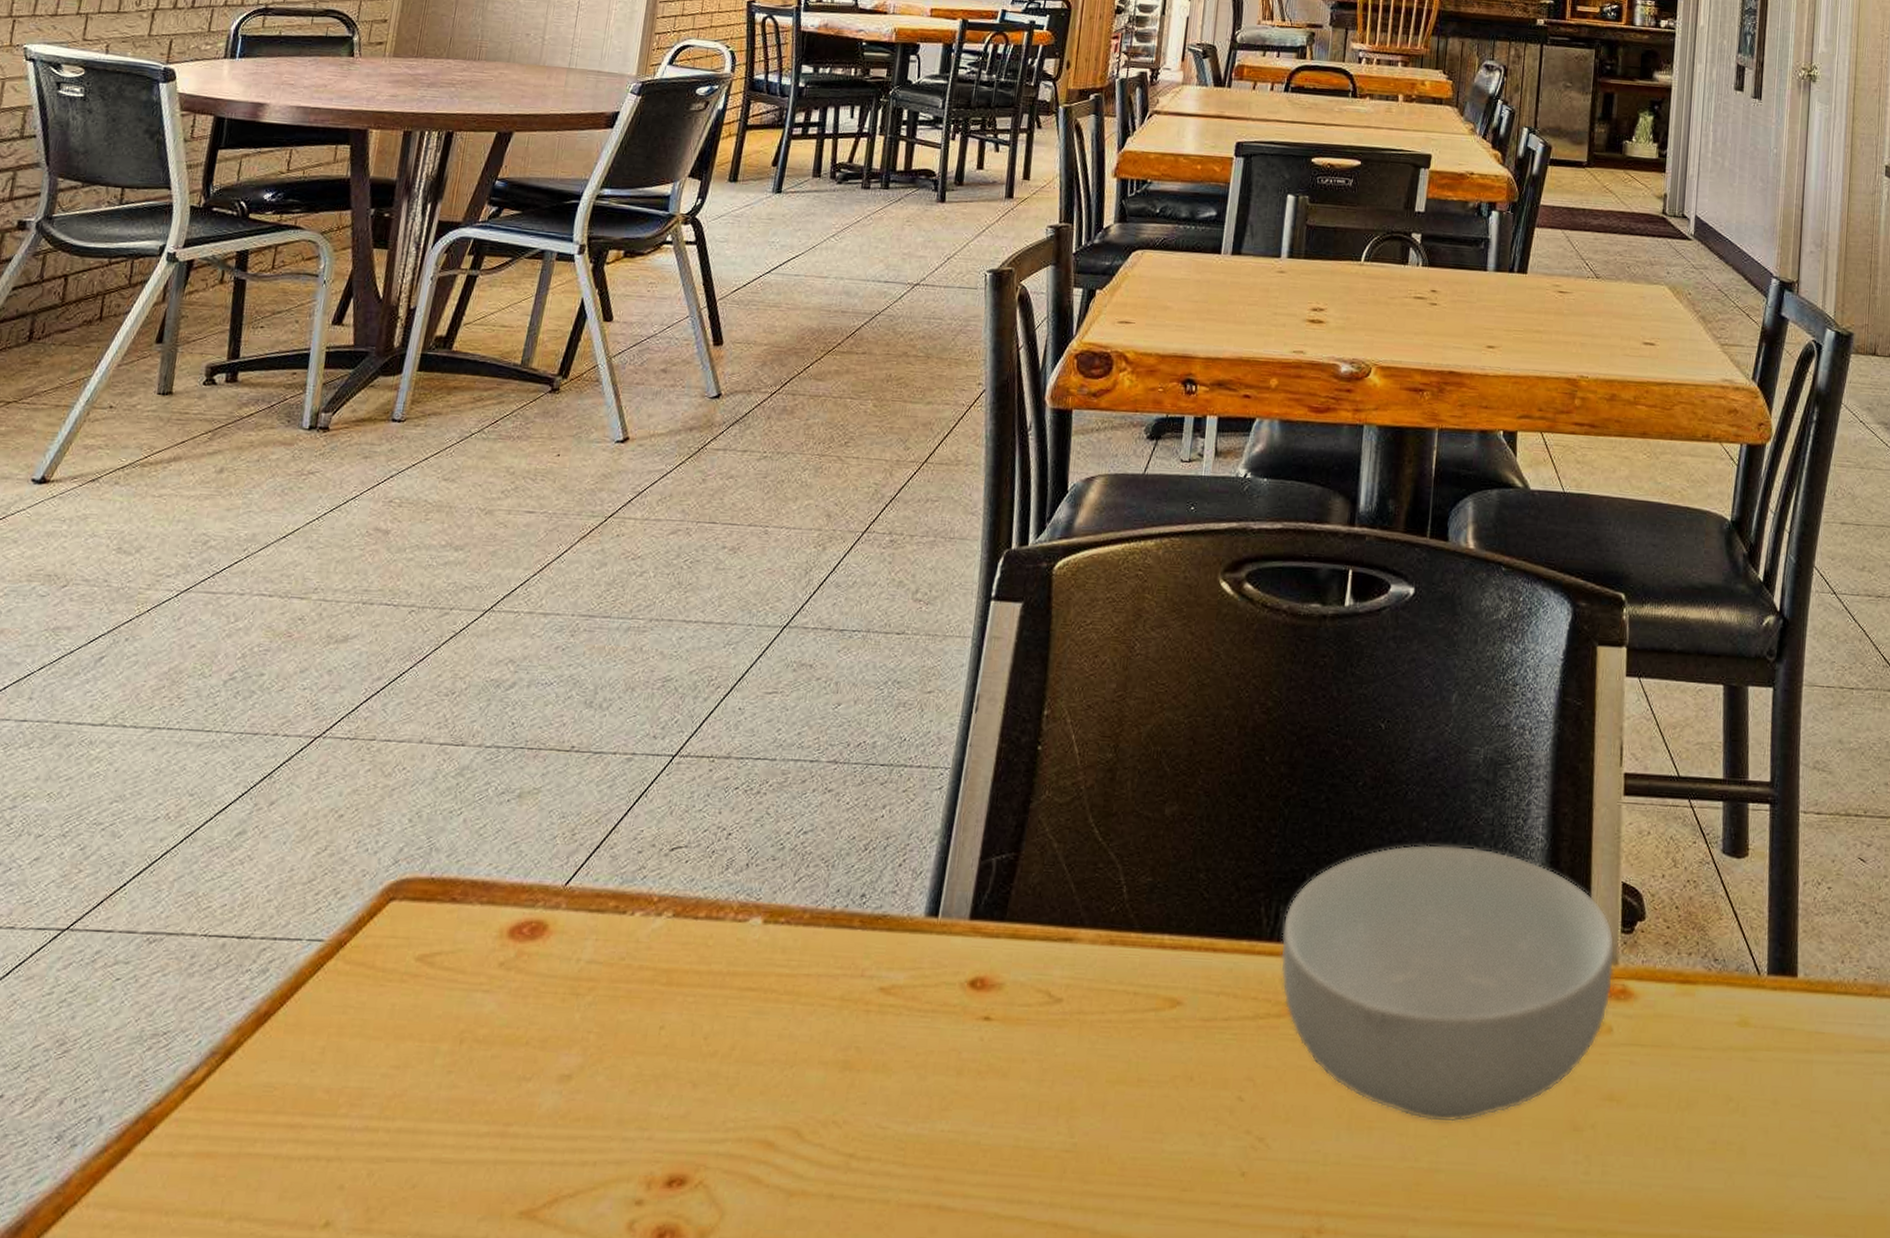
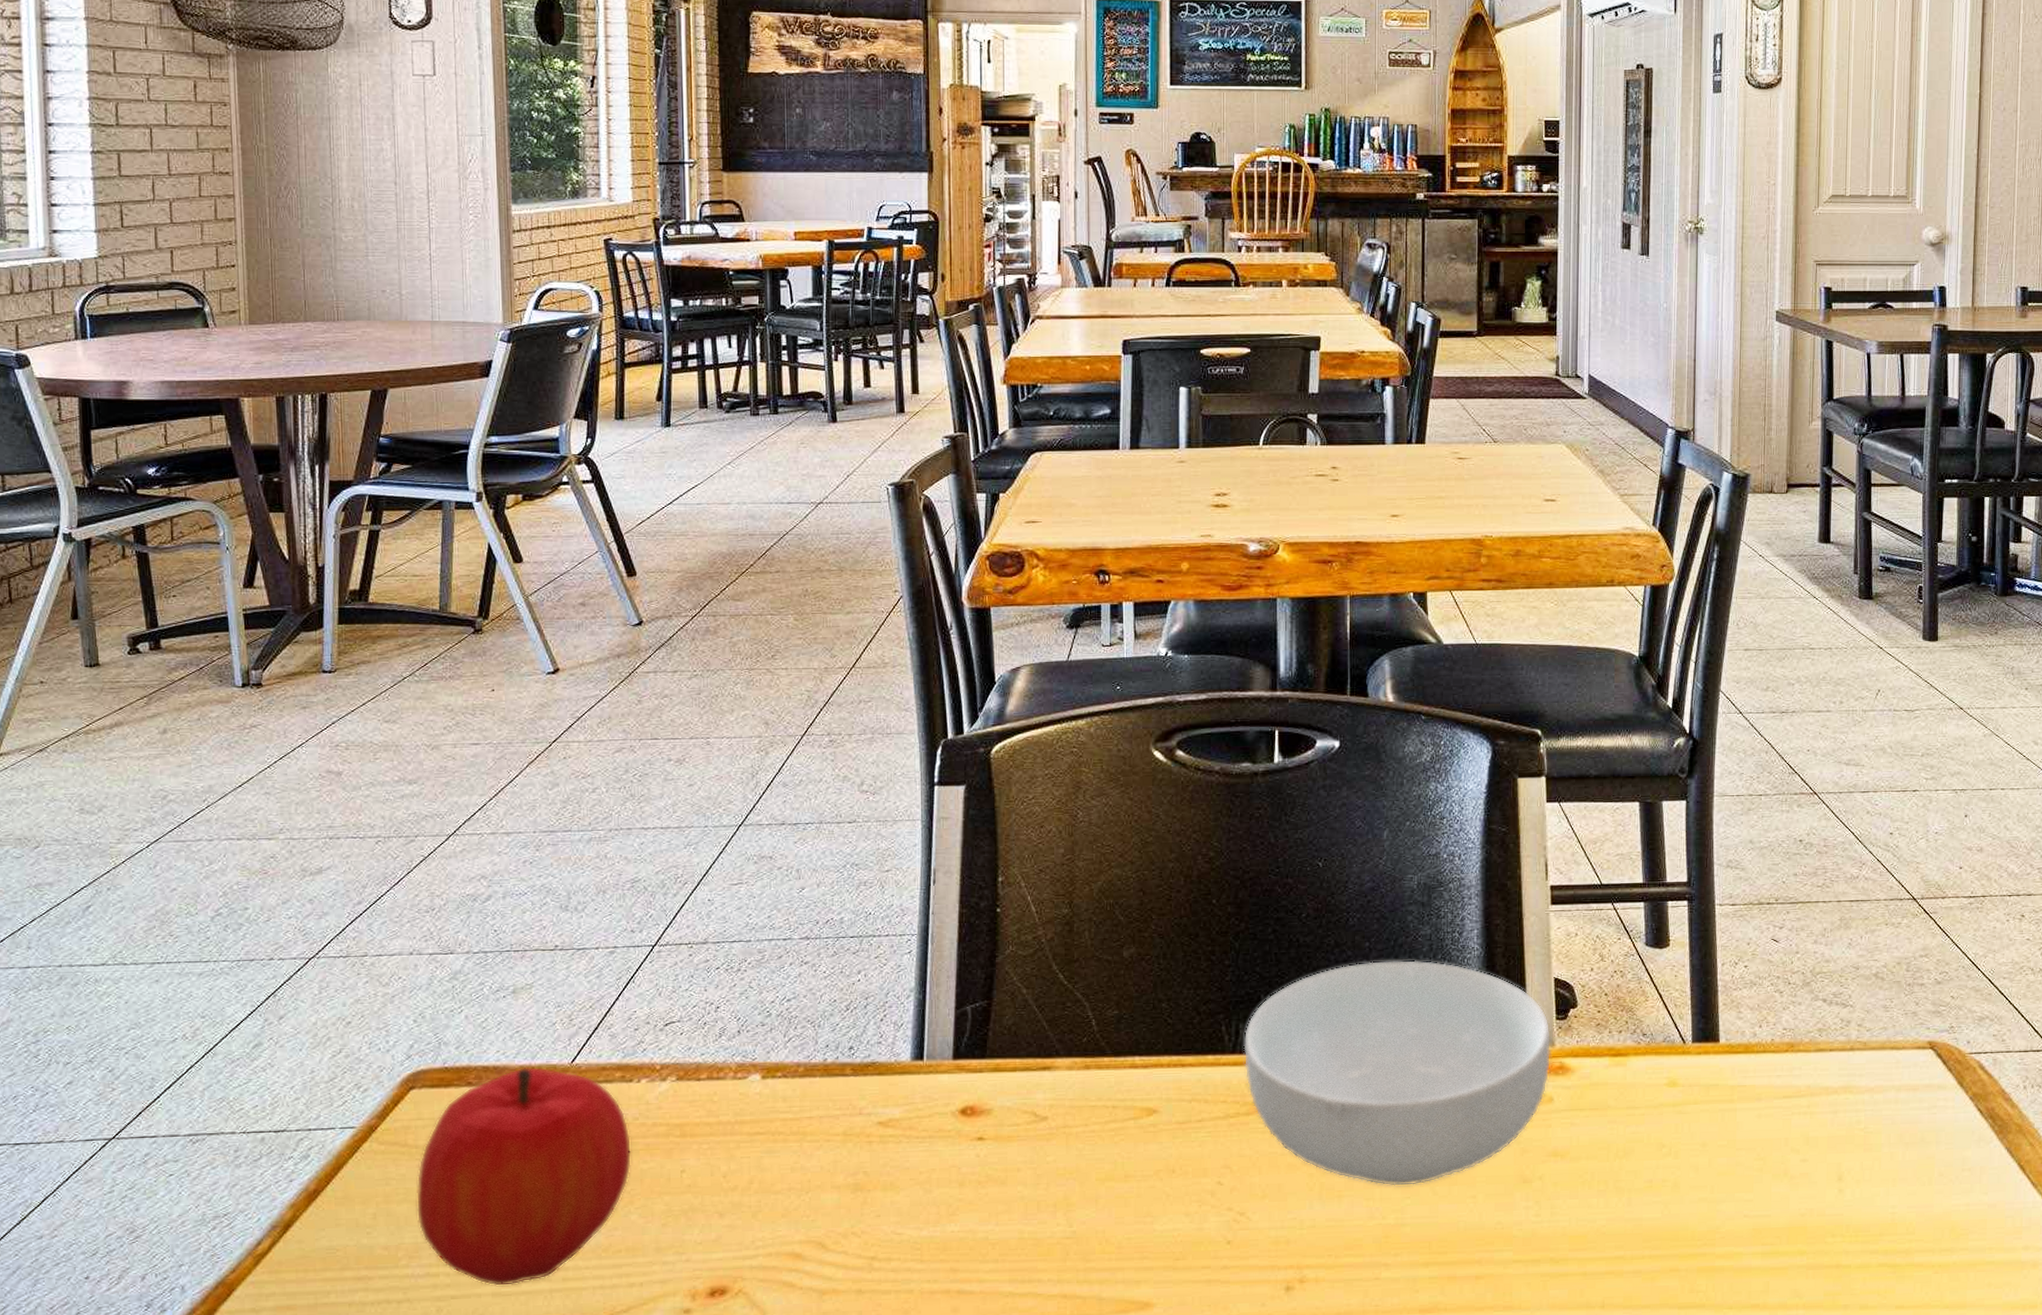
fruit: none [367,885,614,1152] -> present [416,1066,632,1287]

